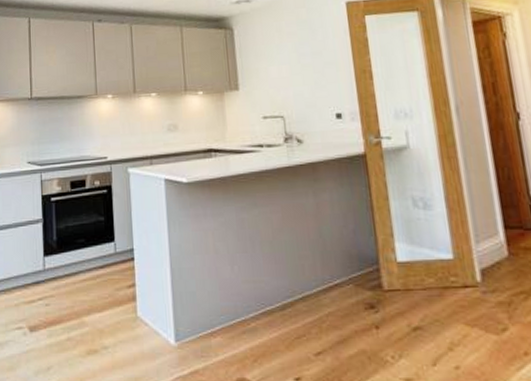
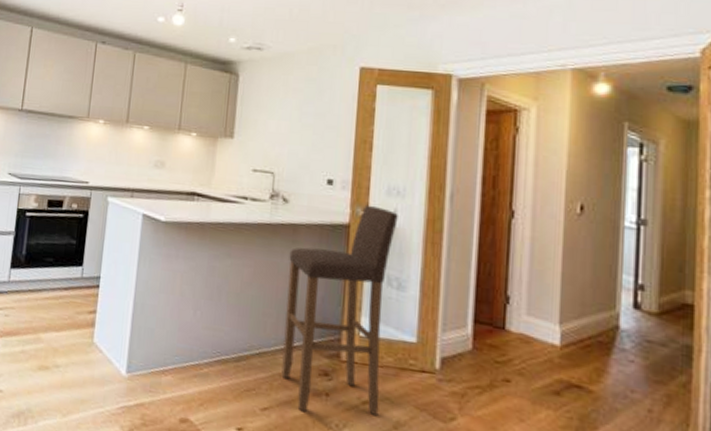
bar stool: none [313,131,431,350] -> present [281,204,398,415]

